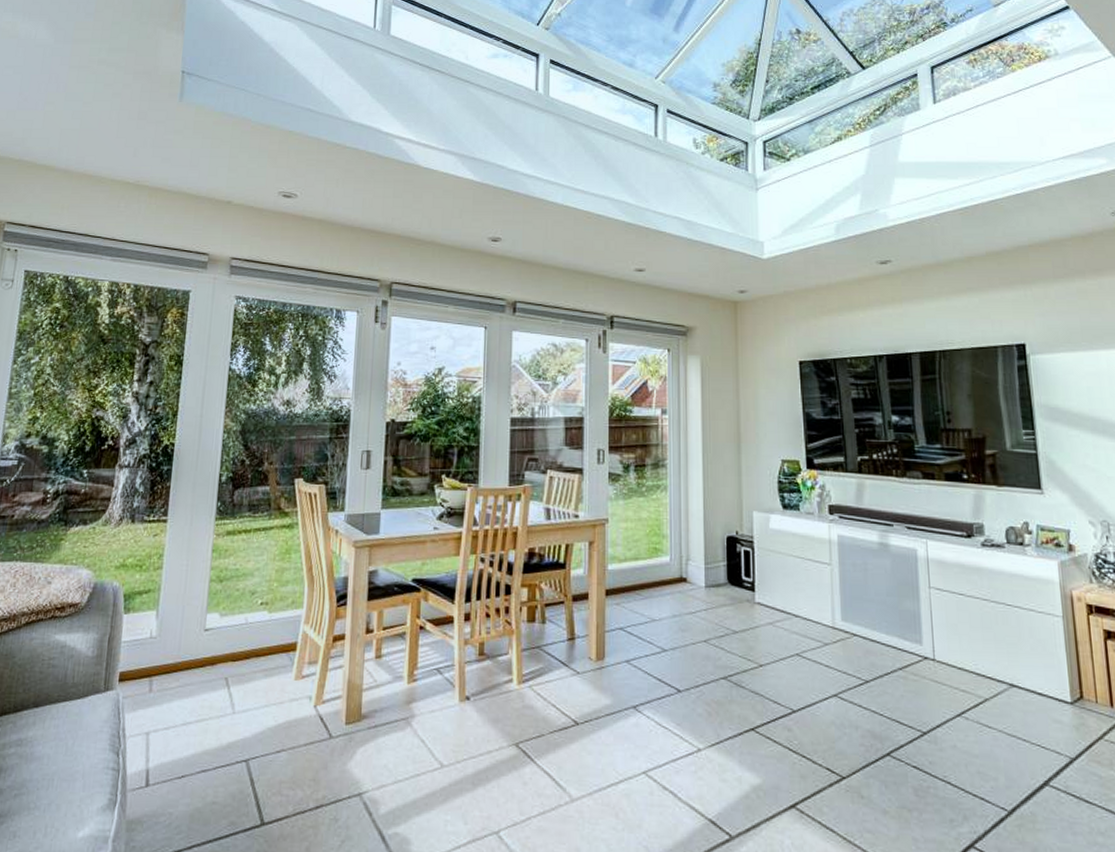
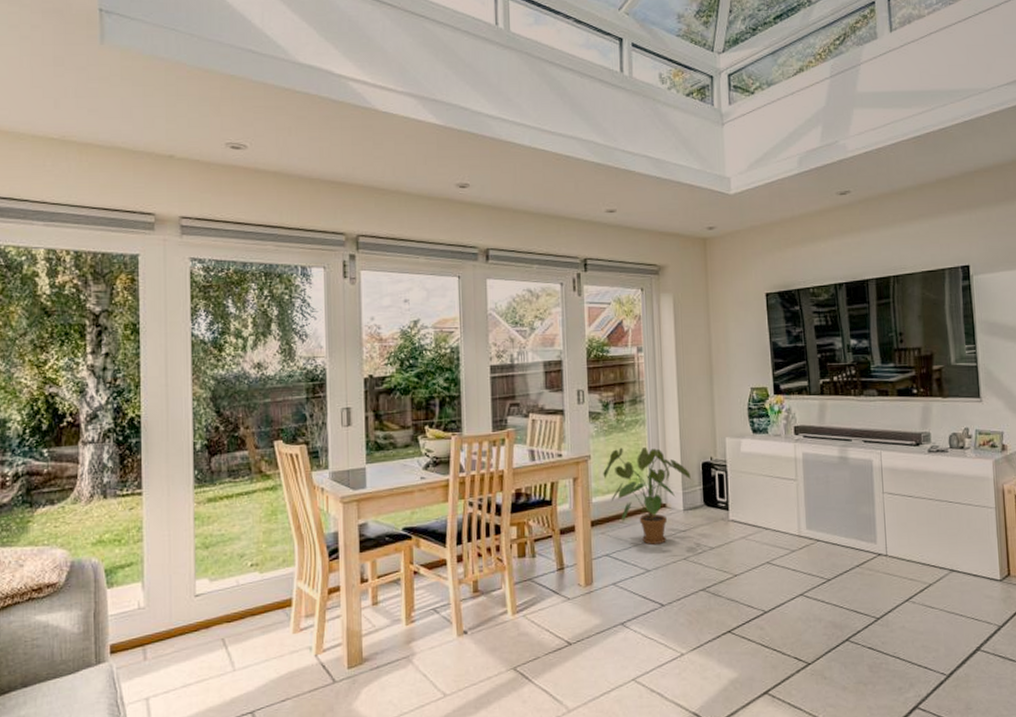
house plant: none [621,513,715,622] -> present [603,447,692,545]

